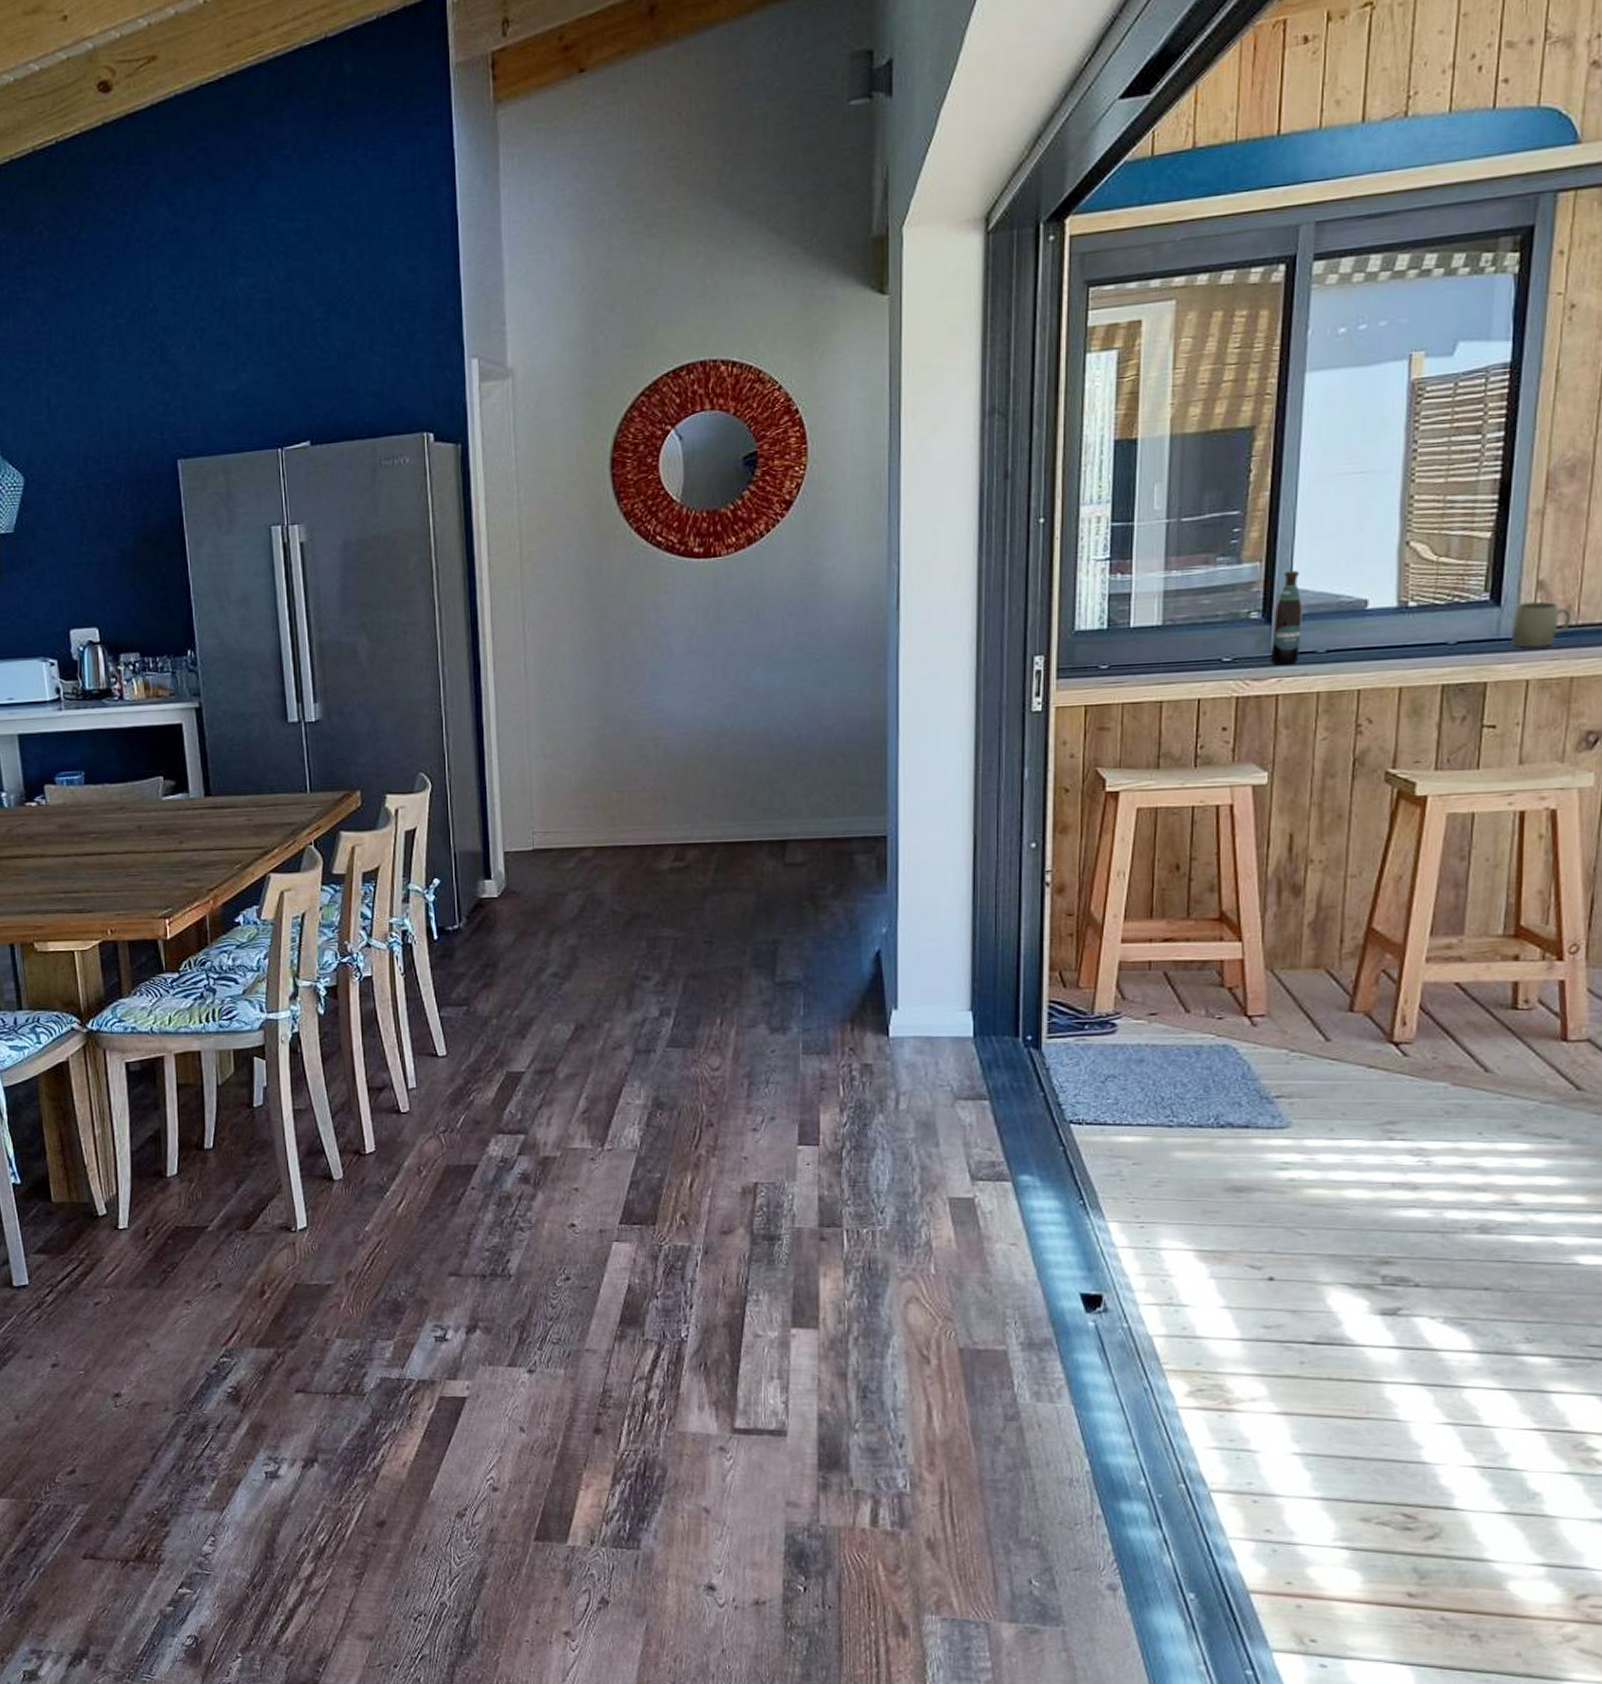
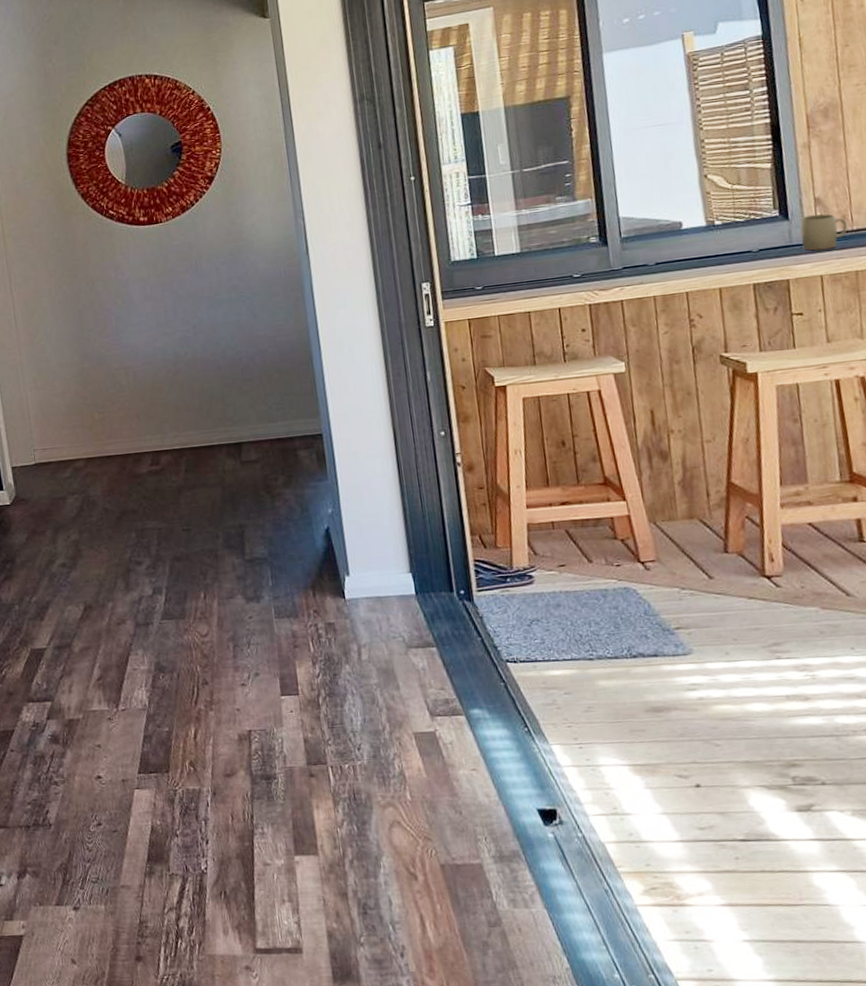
bottle: present [1269,570,1304,665] -> none [608,203,635,277]

